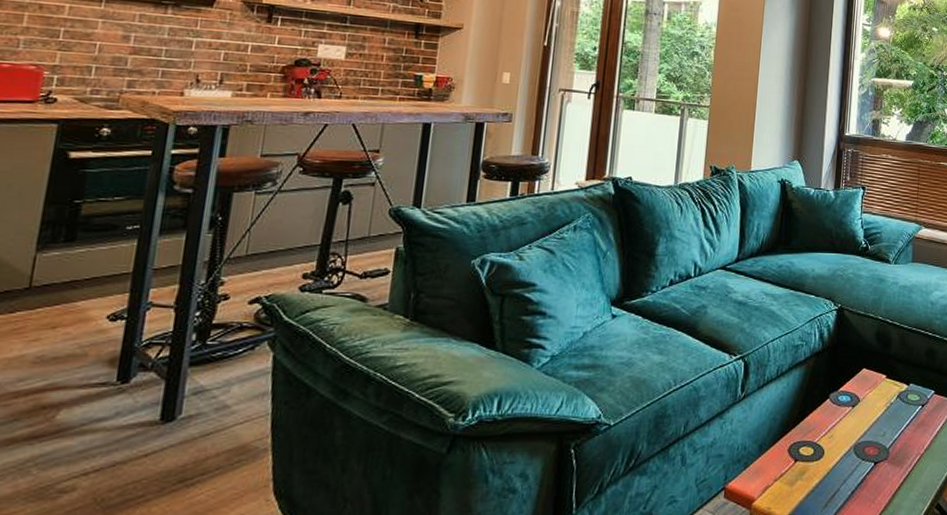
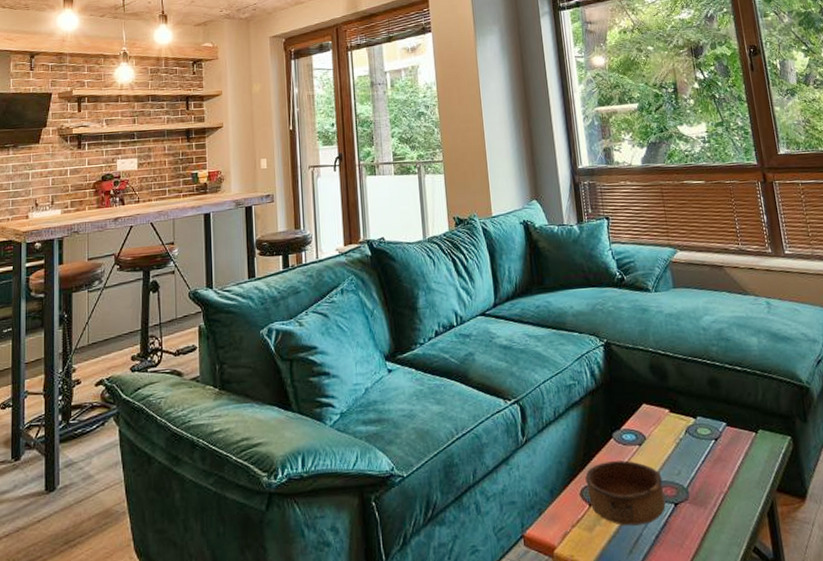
bowl: none [795,420,868,482] -> present [585,460,666,526]

